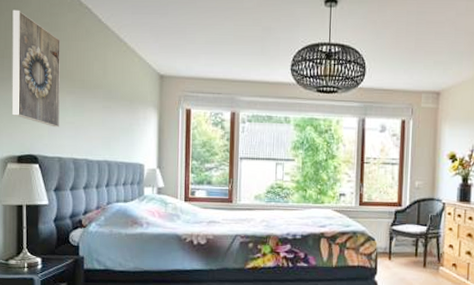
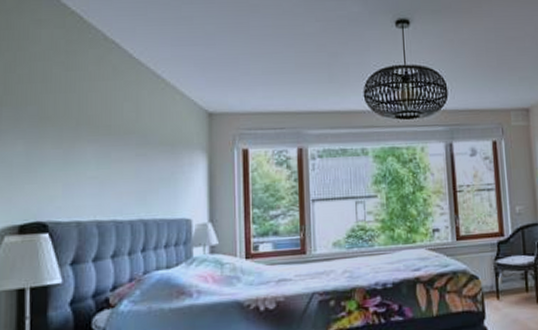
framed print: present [12,9,60,128] -> none [12,49,79,185]

